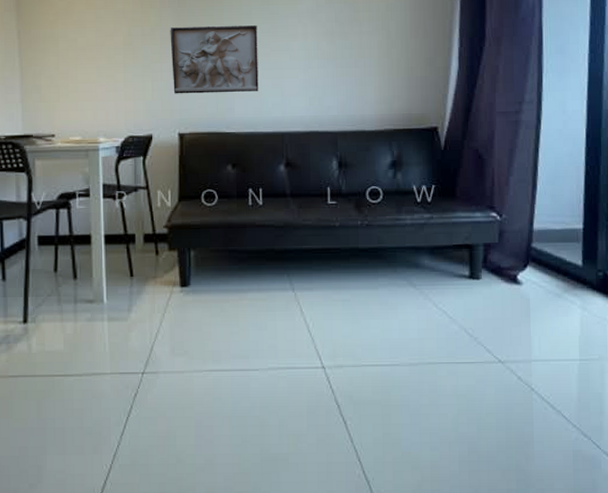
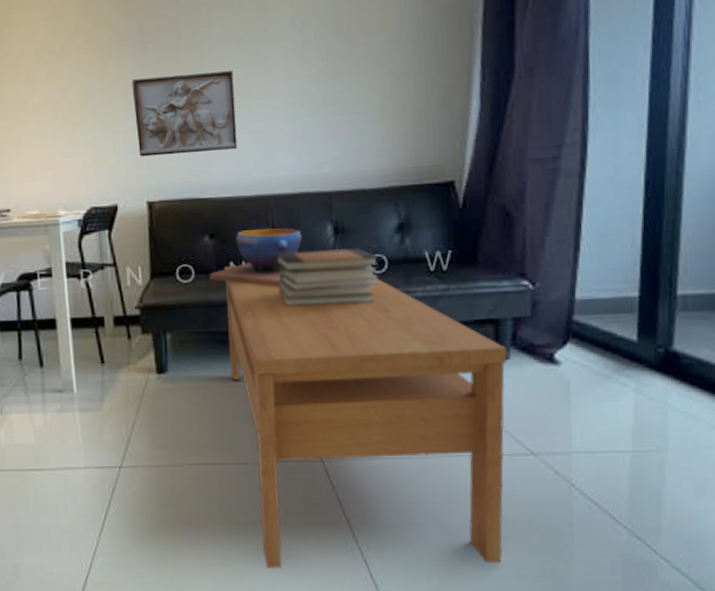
decorative bowl: none [231,161,312,211] -> present [209,228,302,287]
coffee table: none [243,192,480,468] -> present [224,266,507,569]
book stack: none [289,180,375,230] -> present [276,247,379,307]

